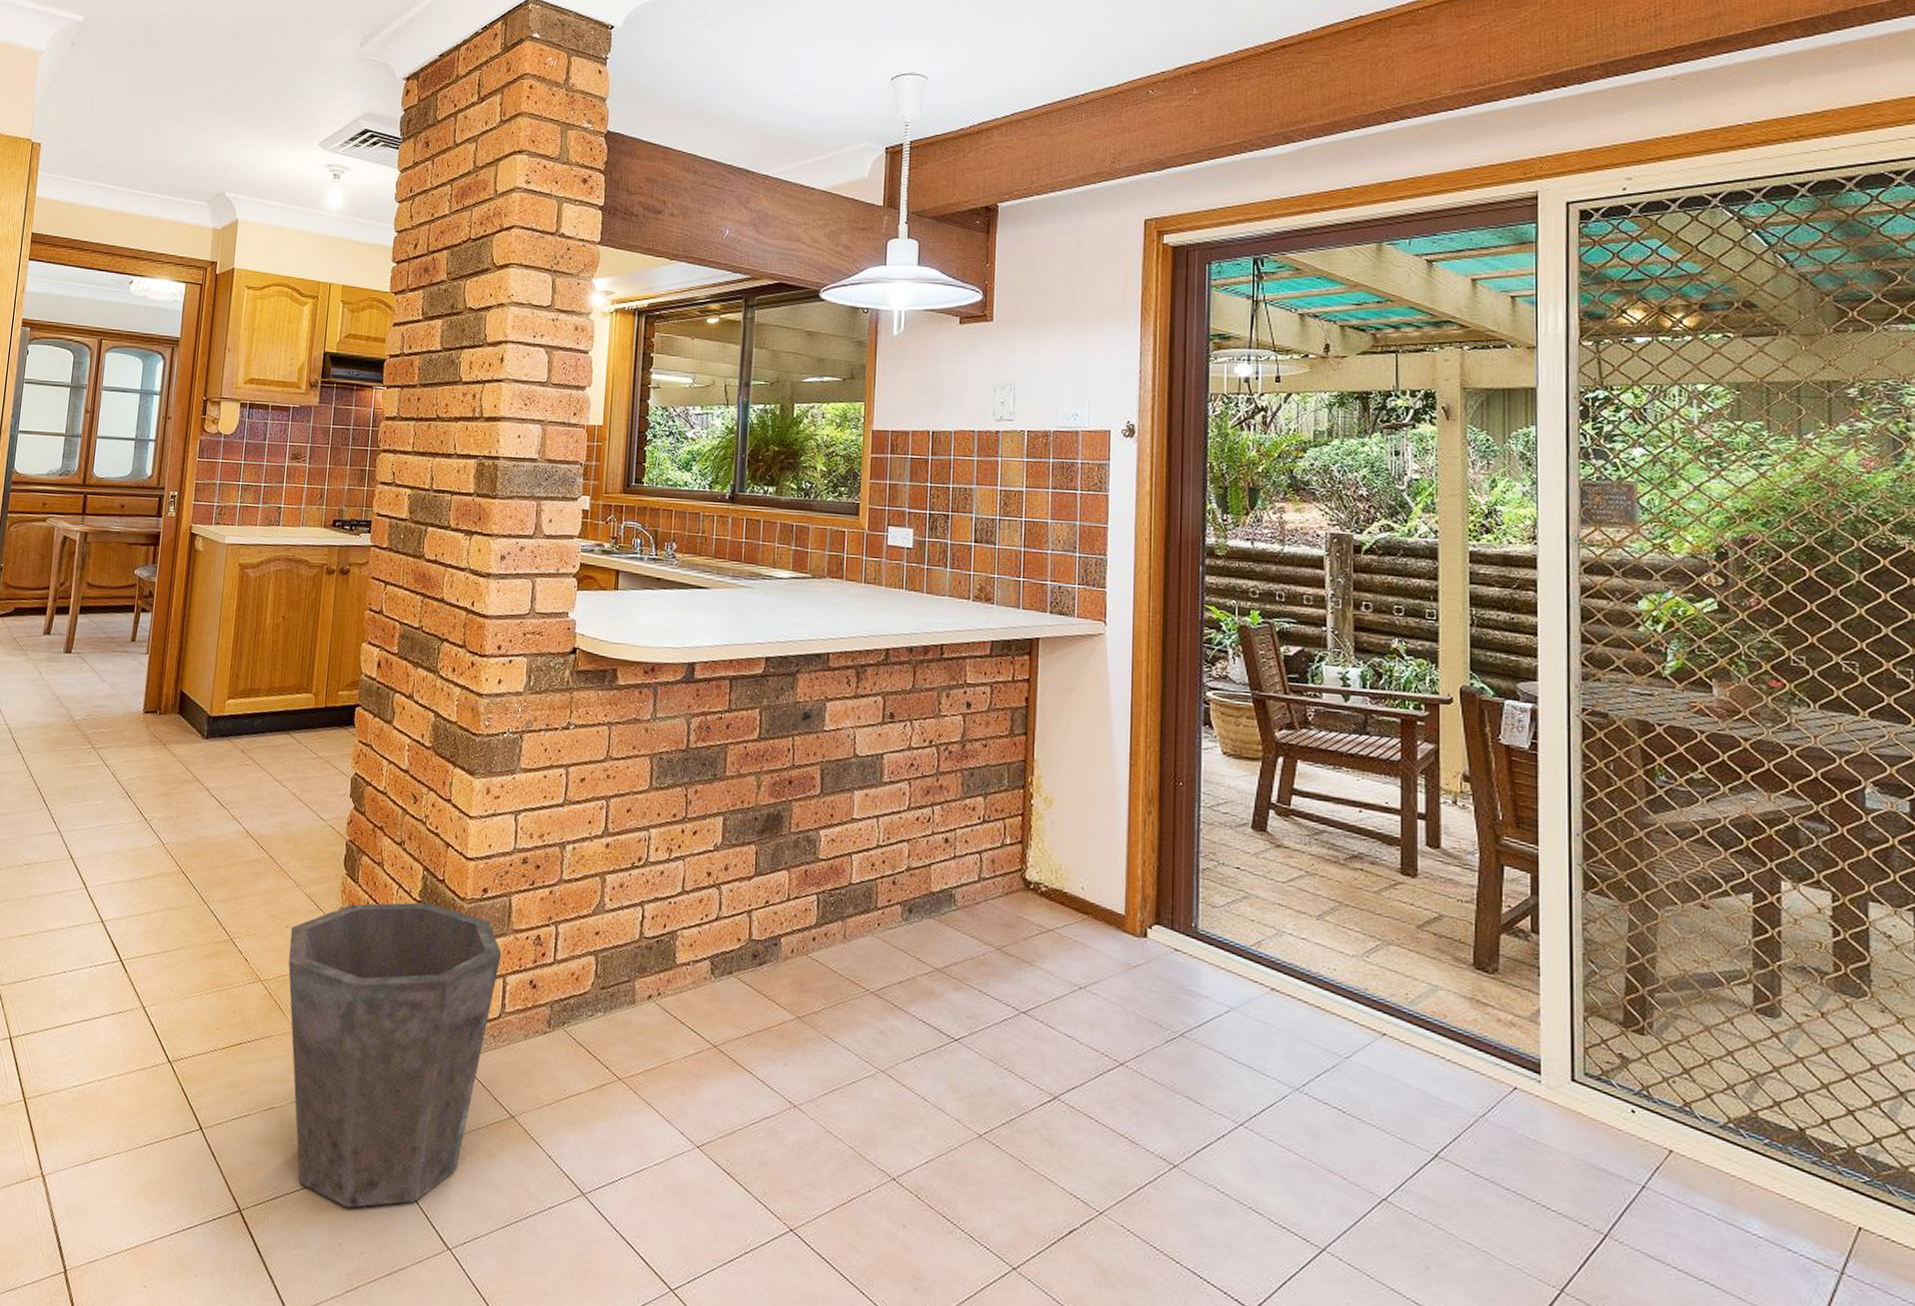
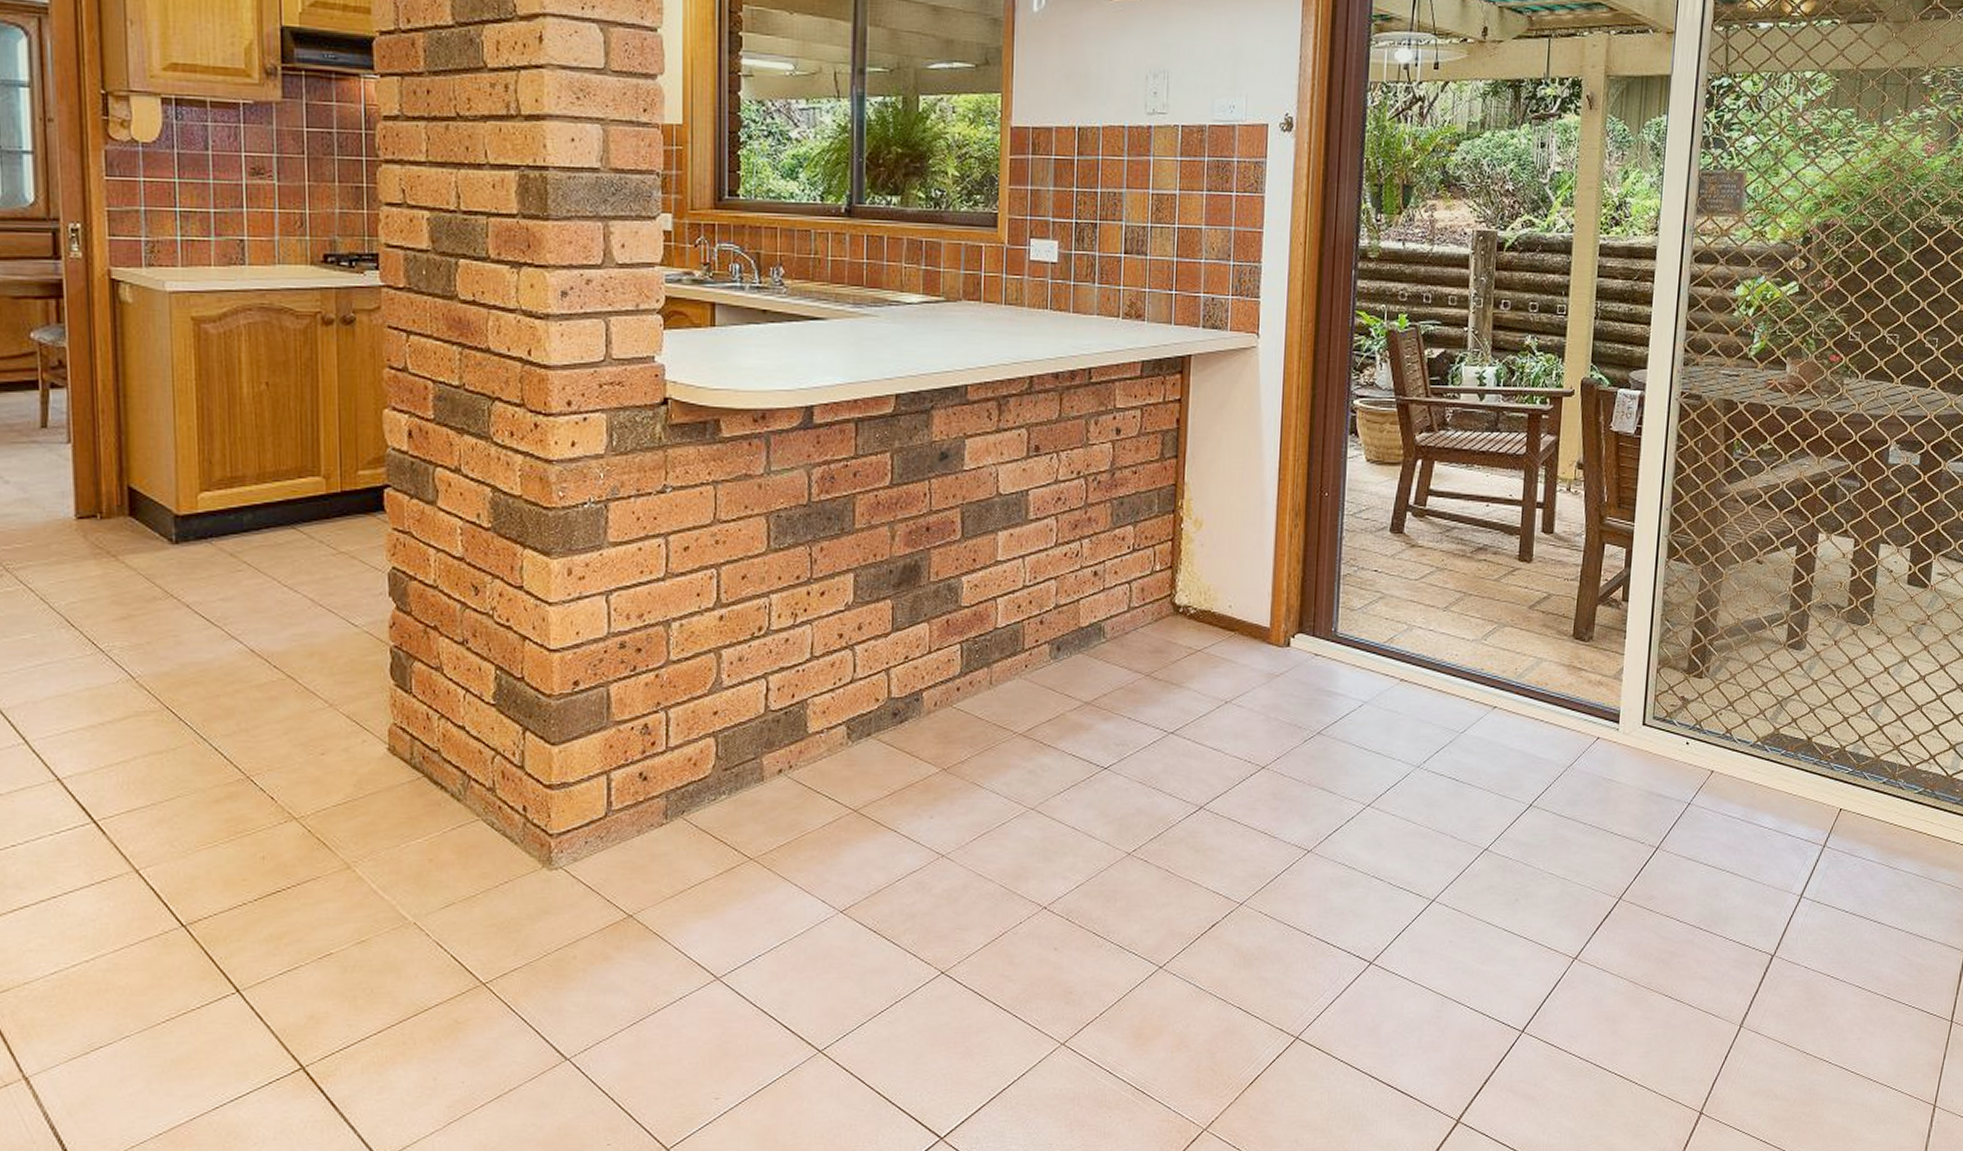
waste bin: present [288,902,502,1209] -> none [328,705,603,1041]

